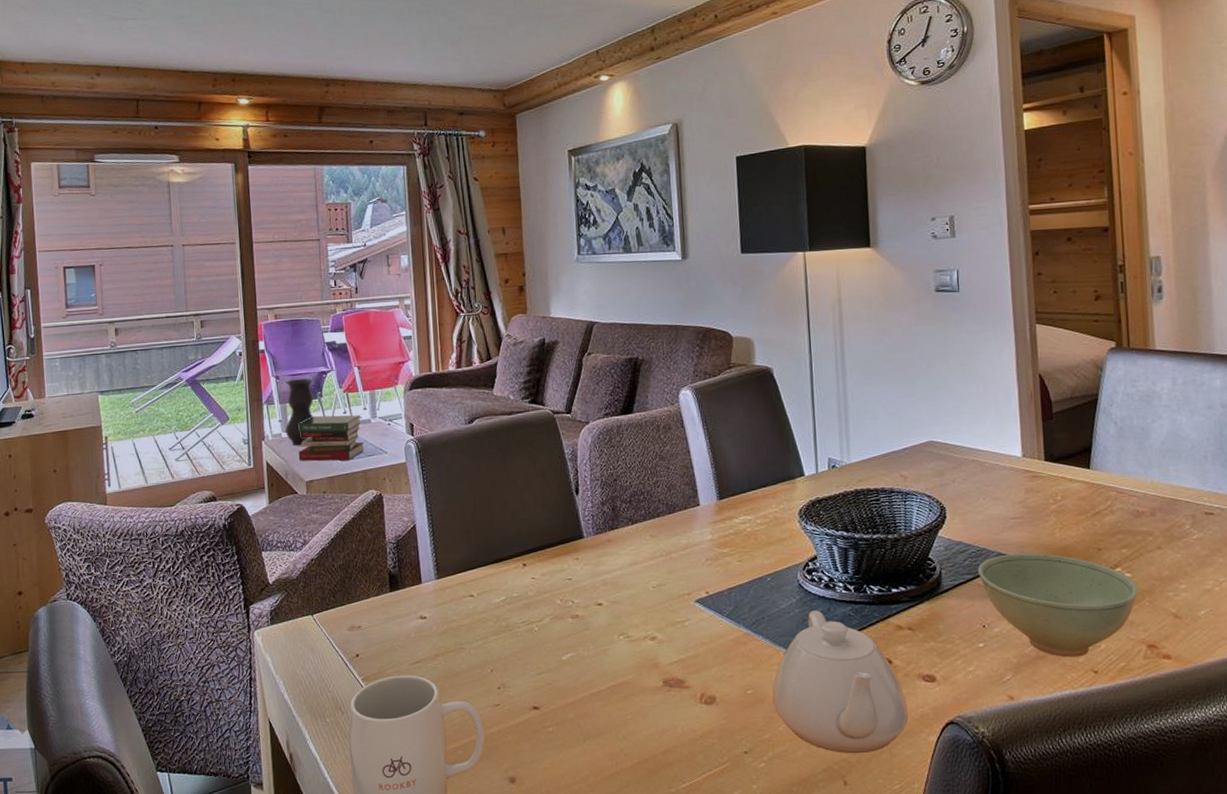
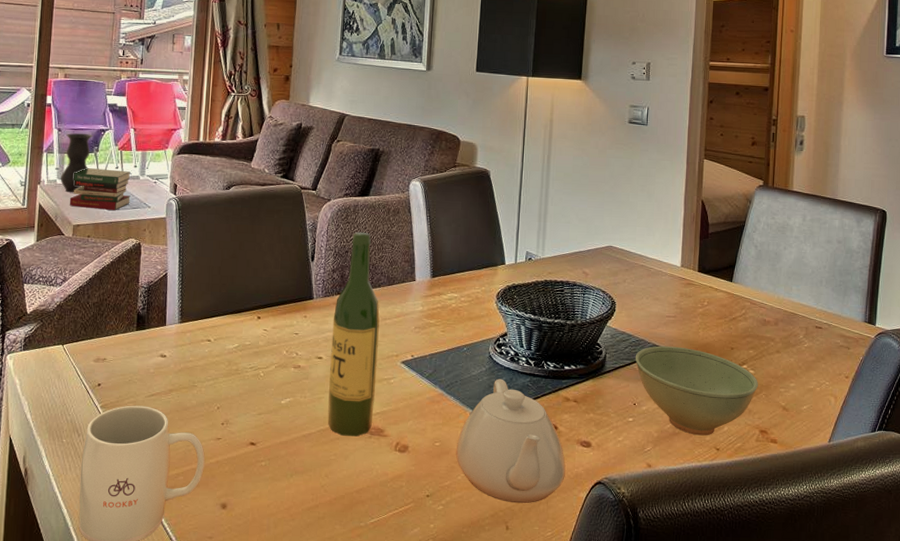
wine bottle: none [609,455,670,691] -> present [327,231,380,437]

